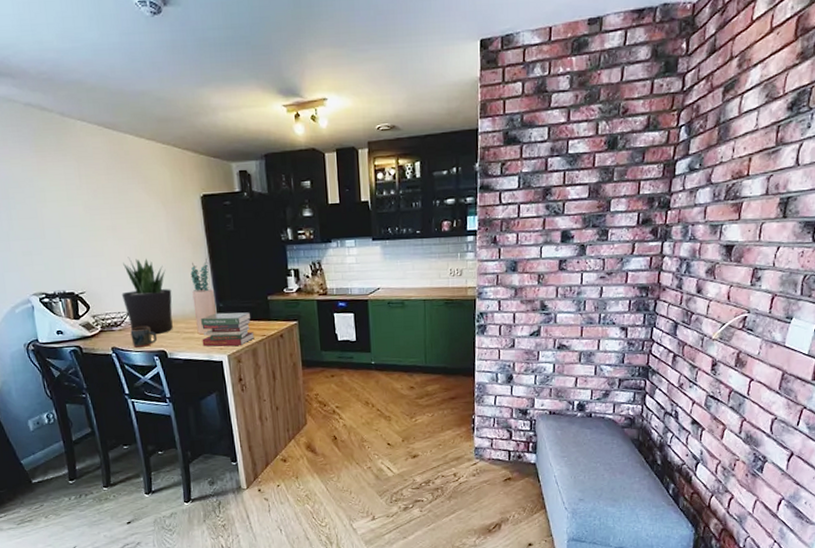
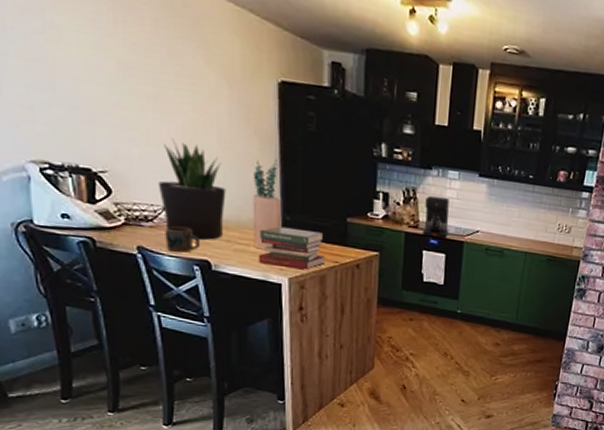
coffee maker: none [330,265,353,301] -> present [423,196,449,239]

